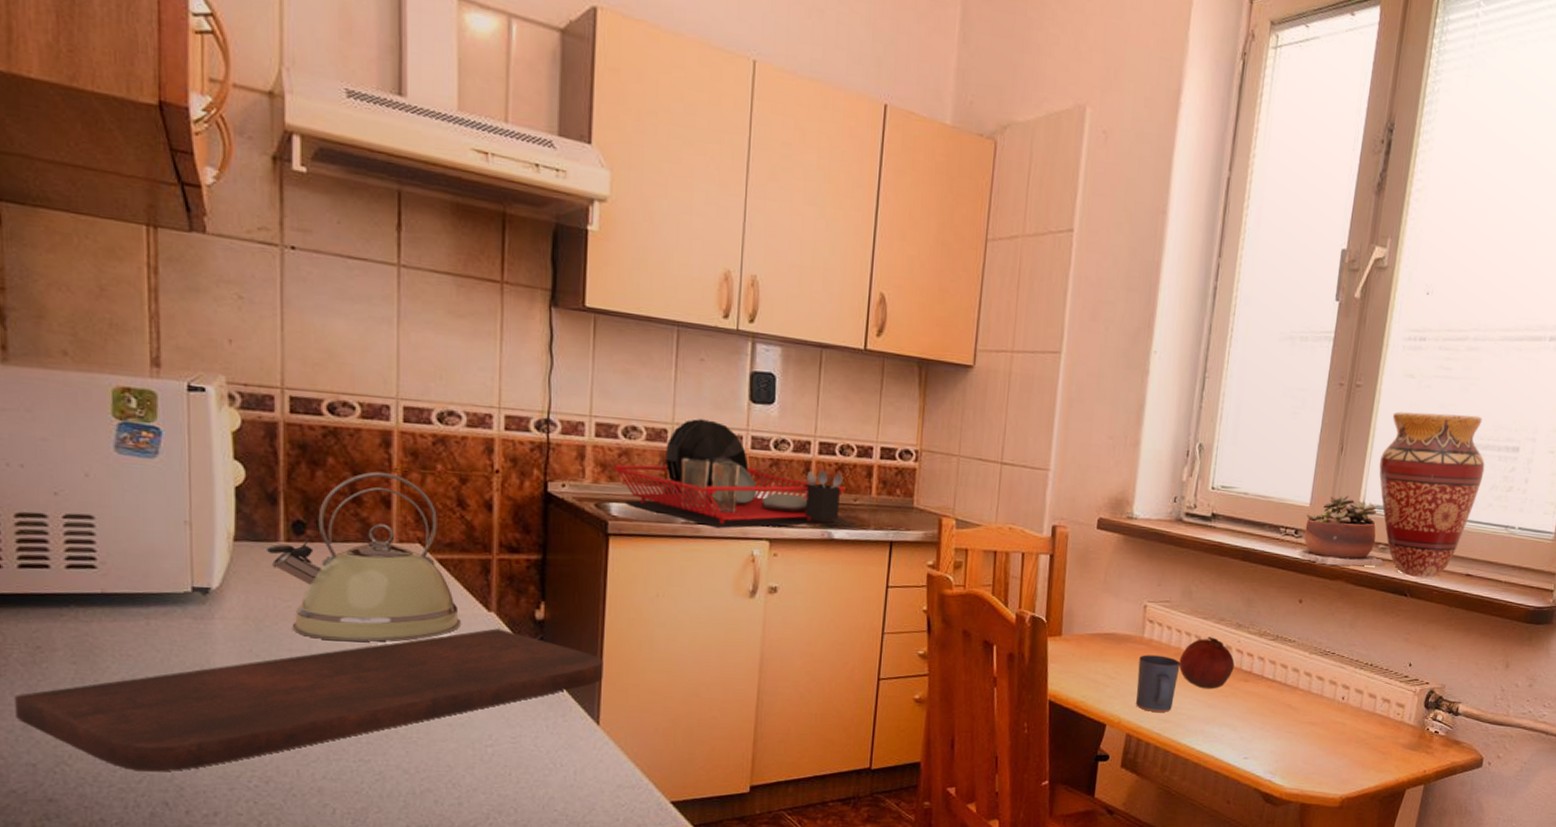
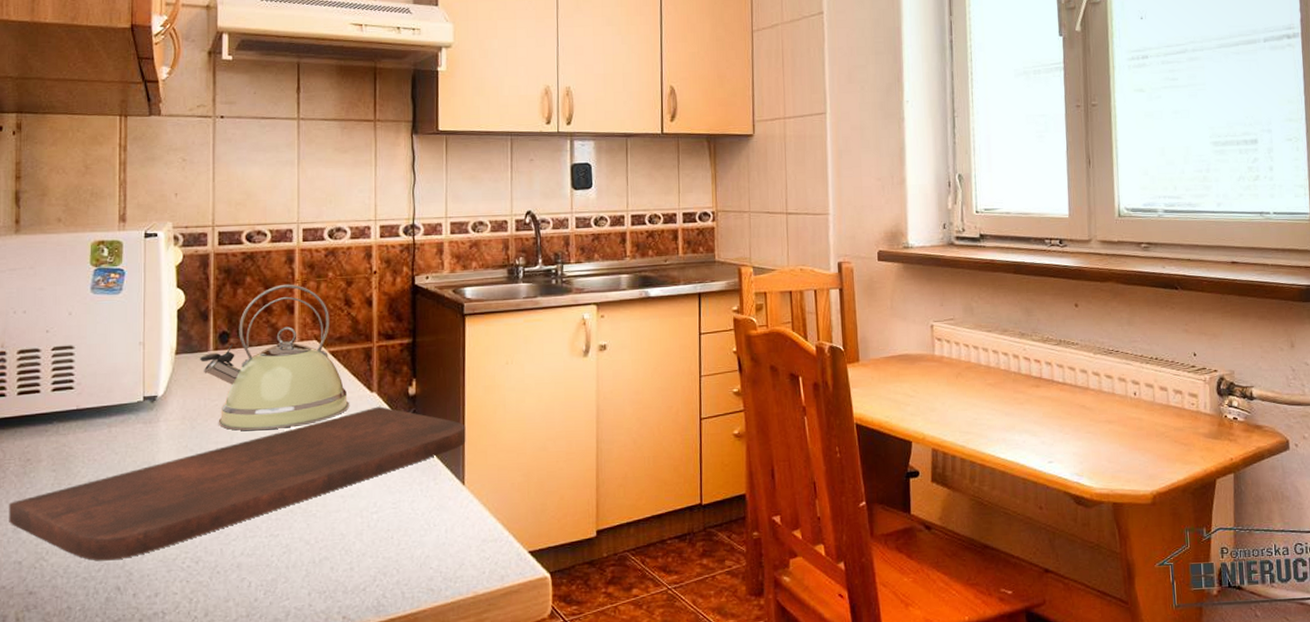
dish rack: present [613,419,846,529] -> none [466,208,657,299]
mug: present [1136,655,1180,712] -> none [934,370,973,425]
fruit: present [1179,637,1235,690] -> none [971,348,1024,399]
succulent plant: present [1295,494,1385,567] -> none [1063,202,1150,269]
vase: present [1379,411,1485,579] -> none [1126,116,1228,271]

